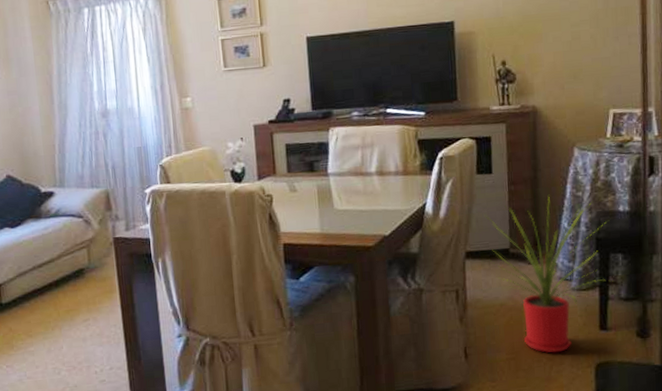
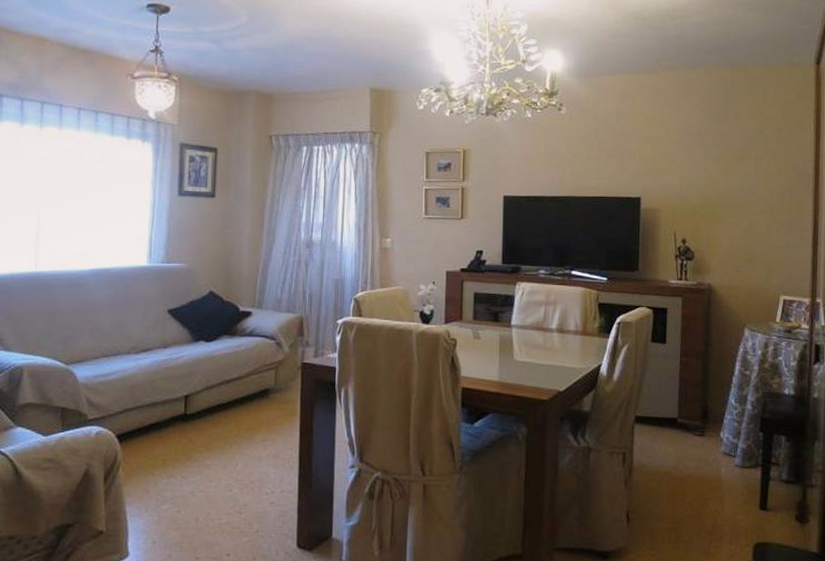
house plant: present [485,194,613,353] -> none [656,370,775,528]

